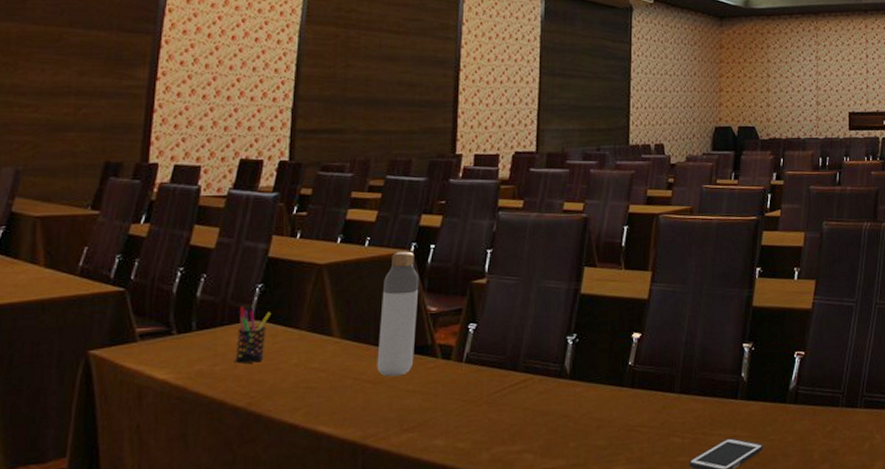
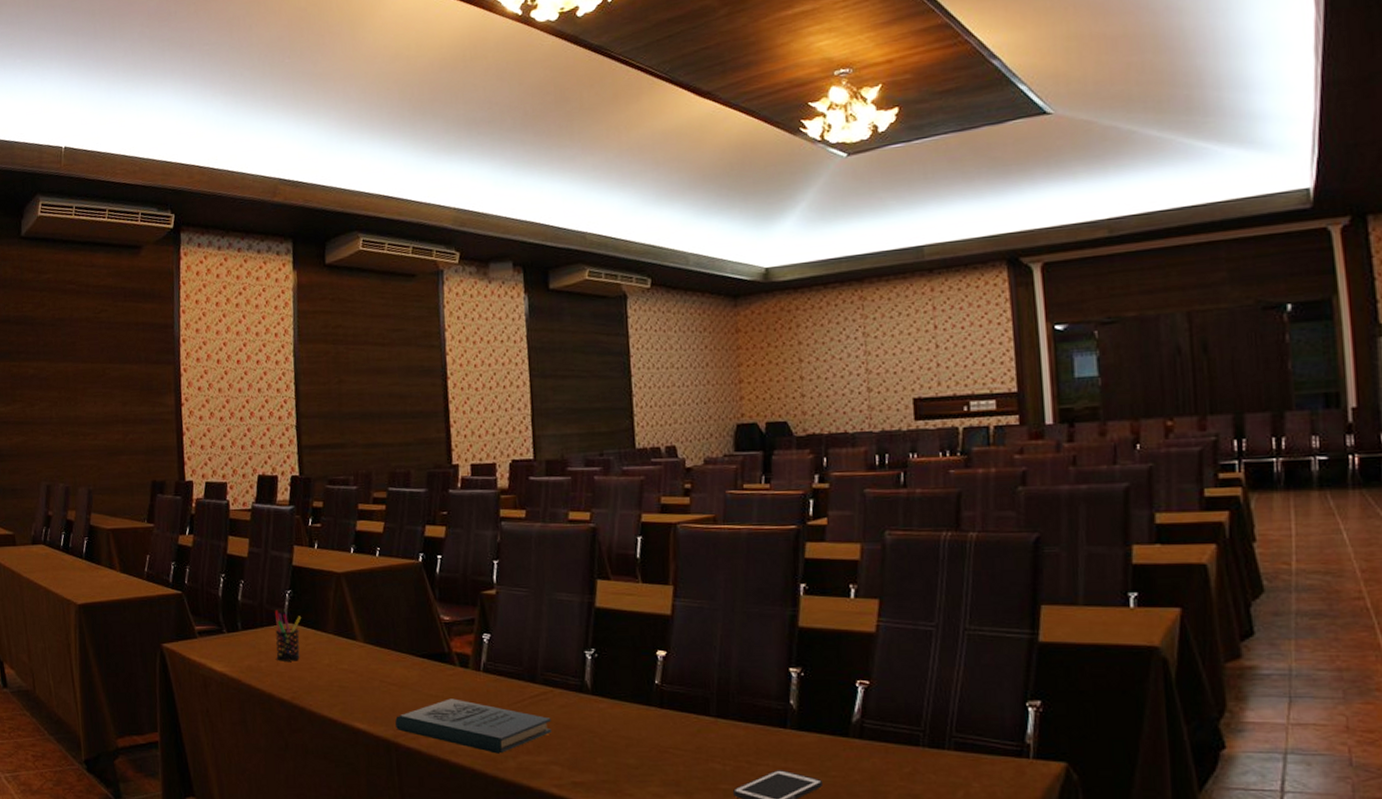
book: none [366,392,528,447] -> present [395,698,552,754]
bottle: present [377,251,420,377] -> none [397,561,434,681]

